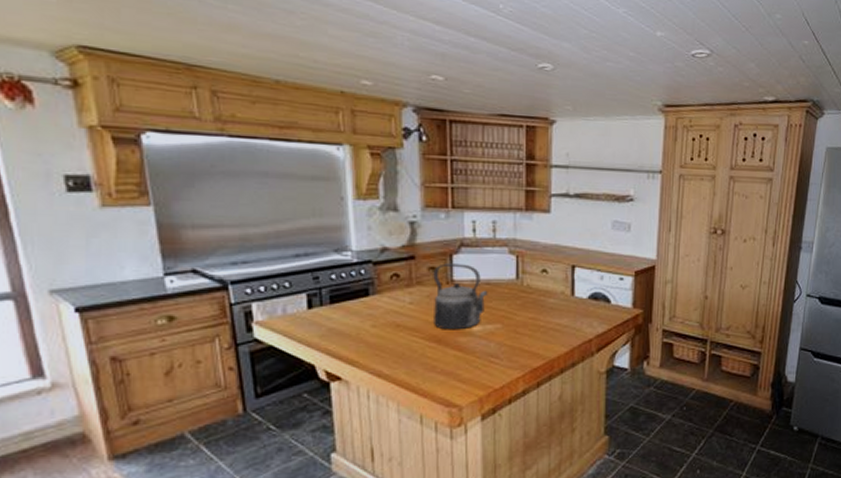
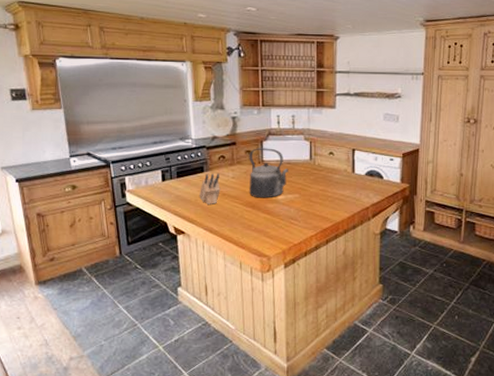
knife block: none [363,297,393,339] -> present [199,173,221,204]

